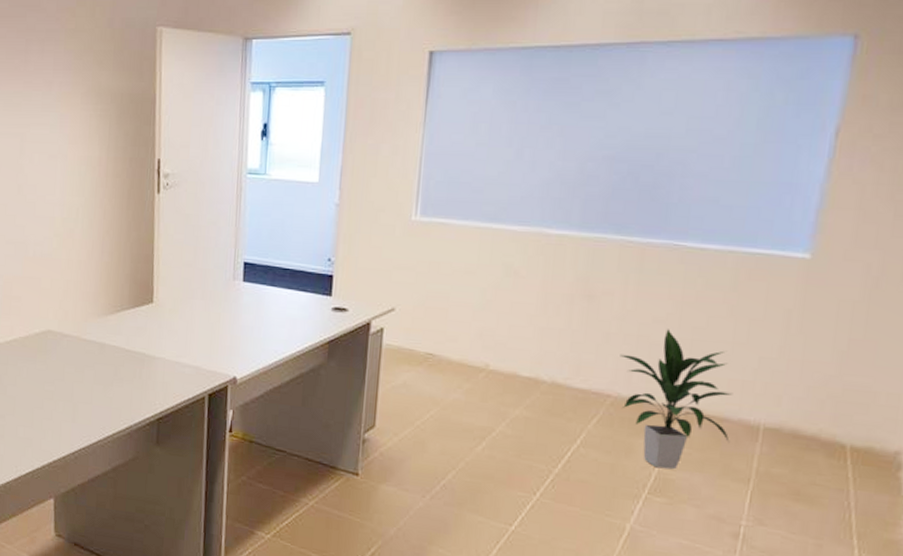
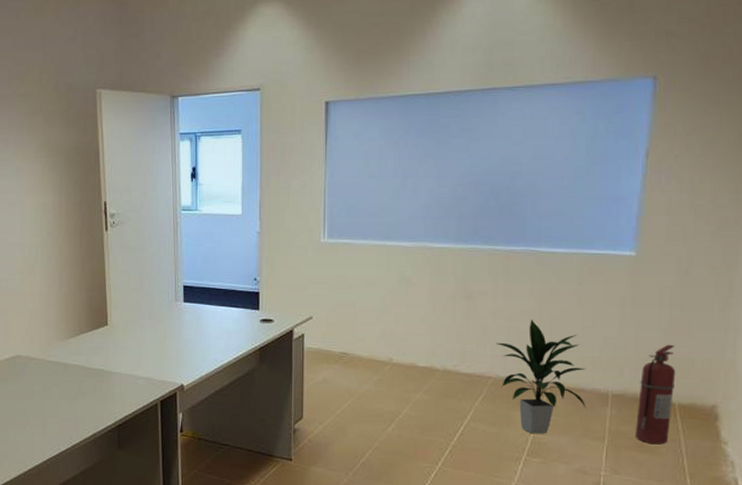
fire extinguisher: none [789,371,853,494] -> present [634,344,676,445]

